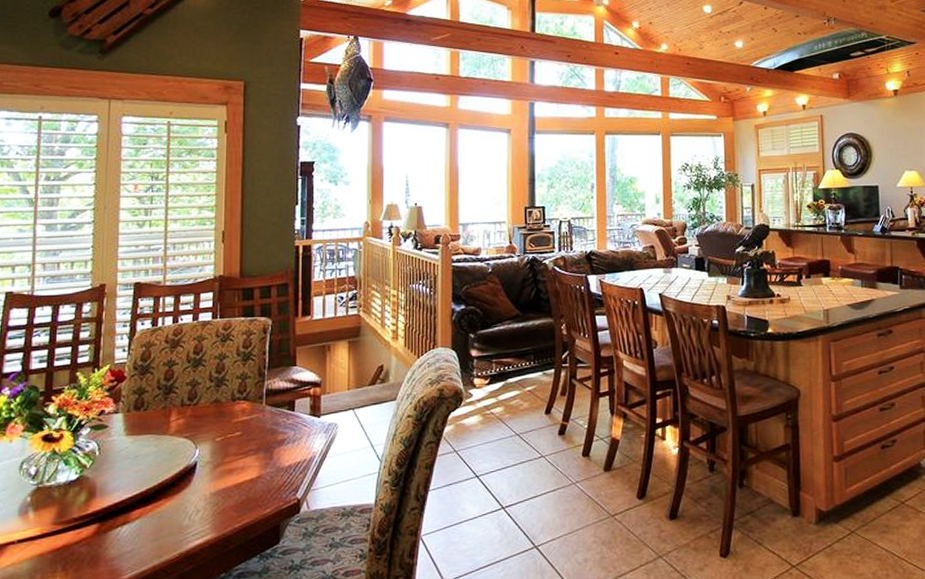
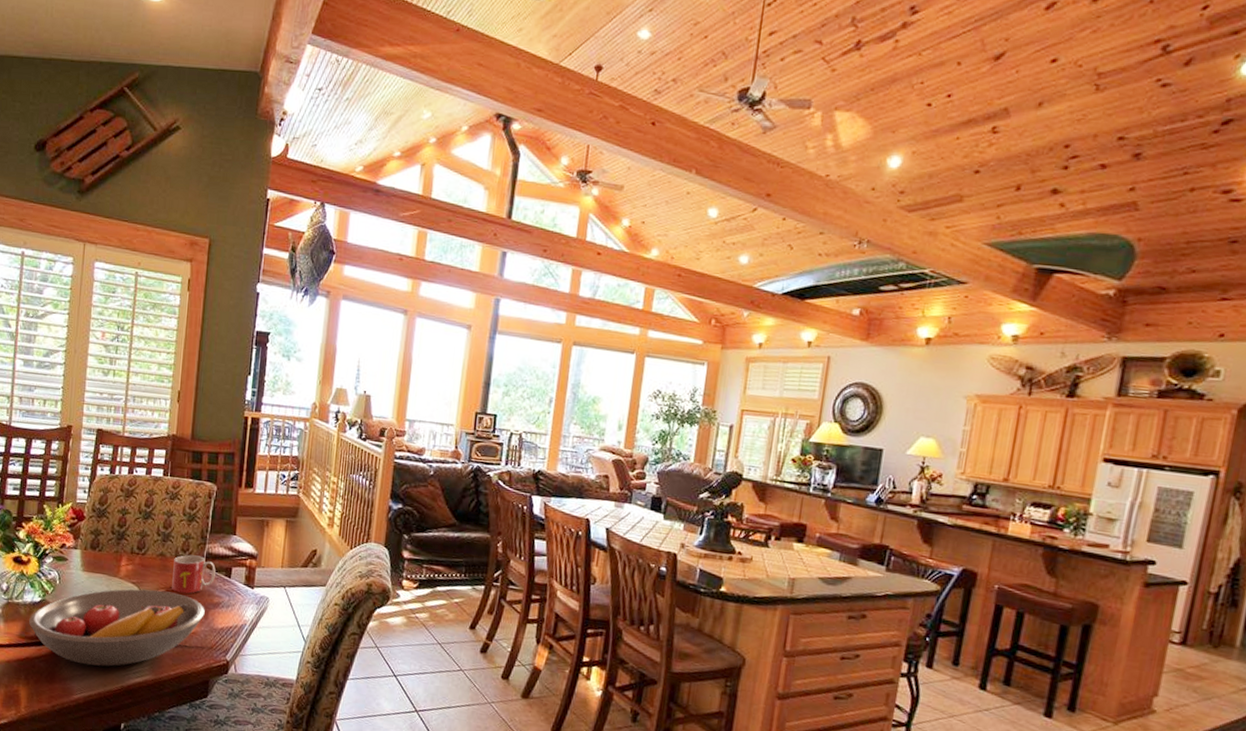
fruit bowl: none [65,438,269,539] -> present [29,589,205,667]
mug: none [230,394,277,437] -> present [172,555,216,594]

